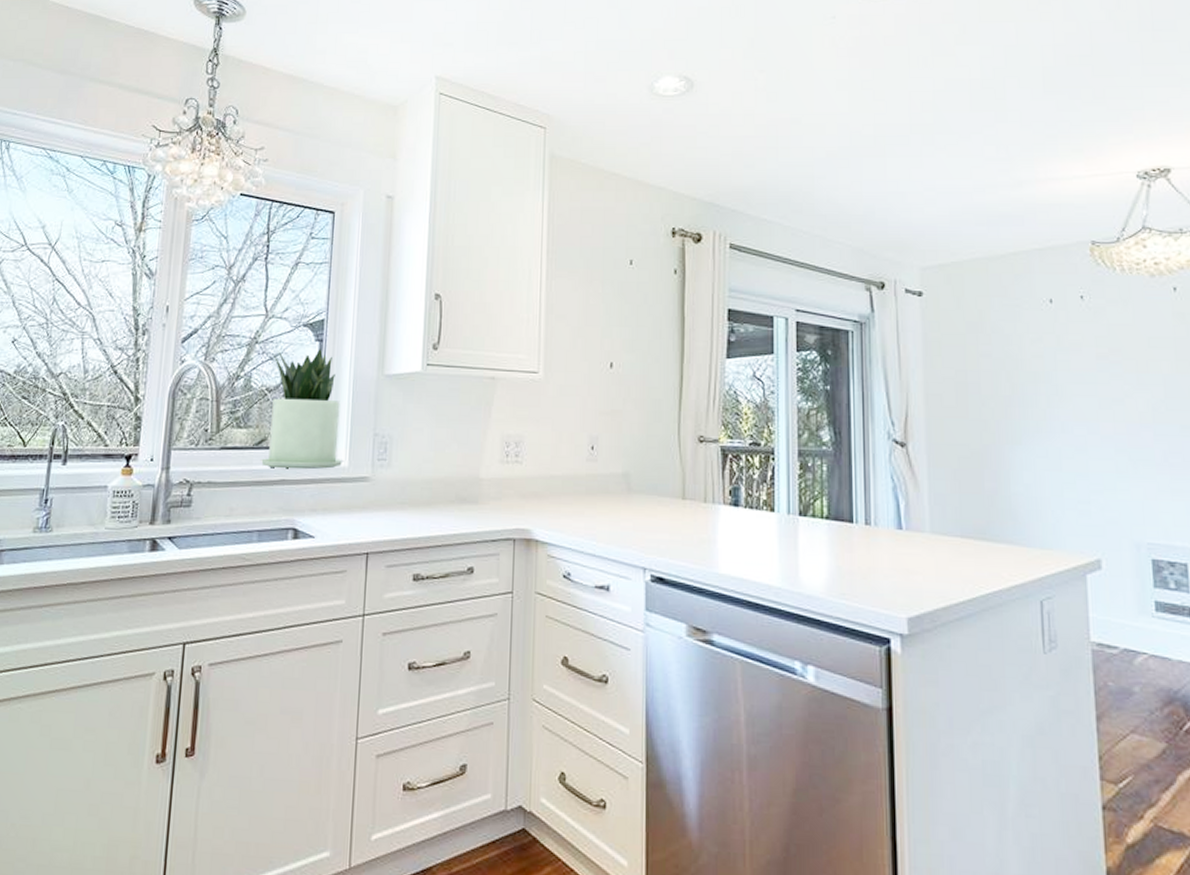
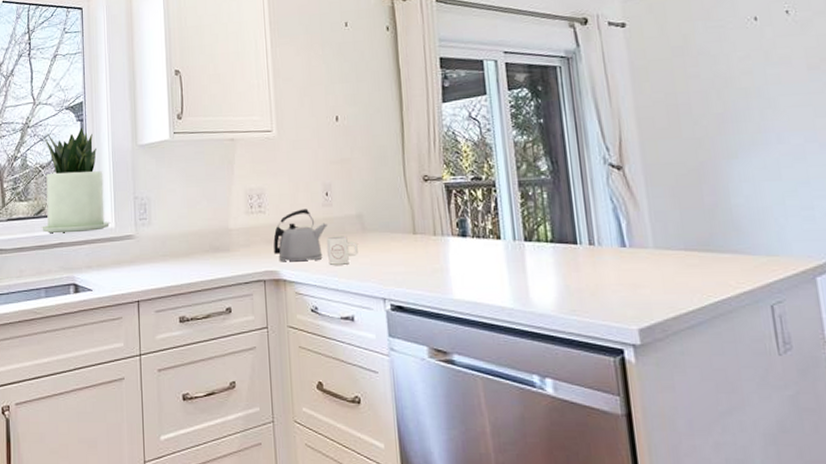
kettle: none [527,462,590,522] -> present [273,208,327,262]
mug: none [586,495,621,528] -> present [326,236,358,265]

